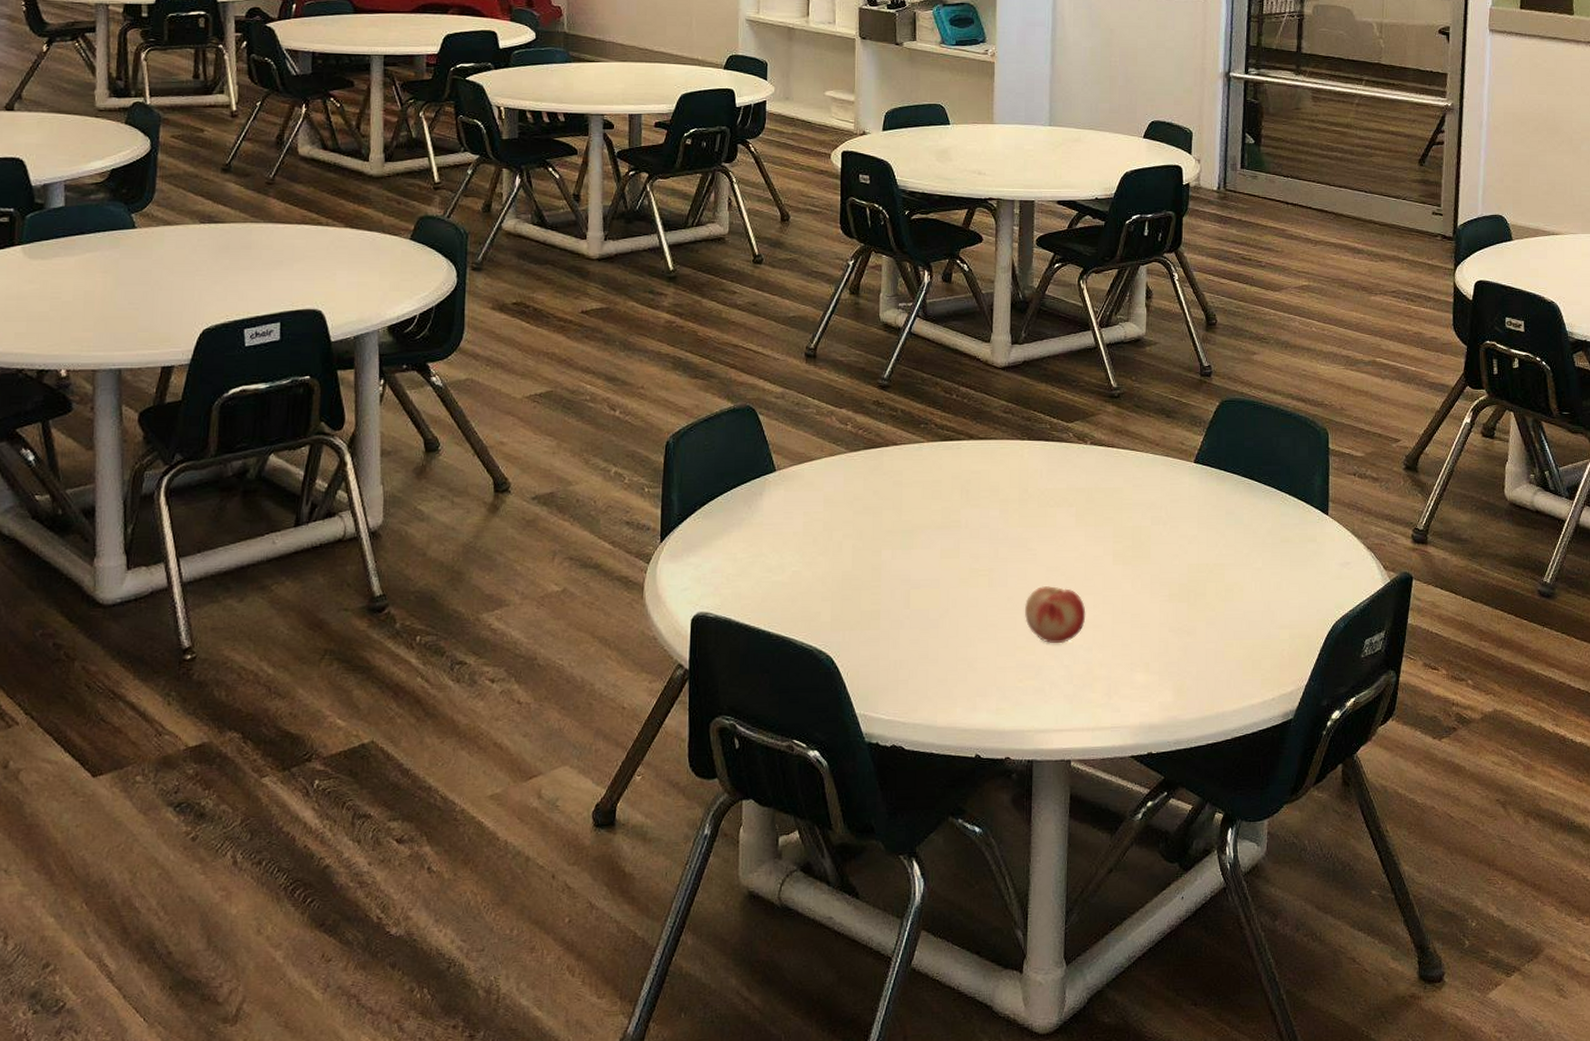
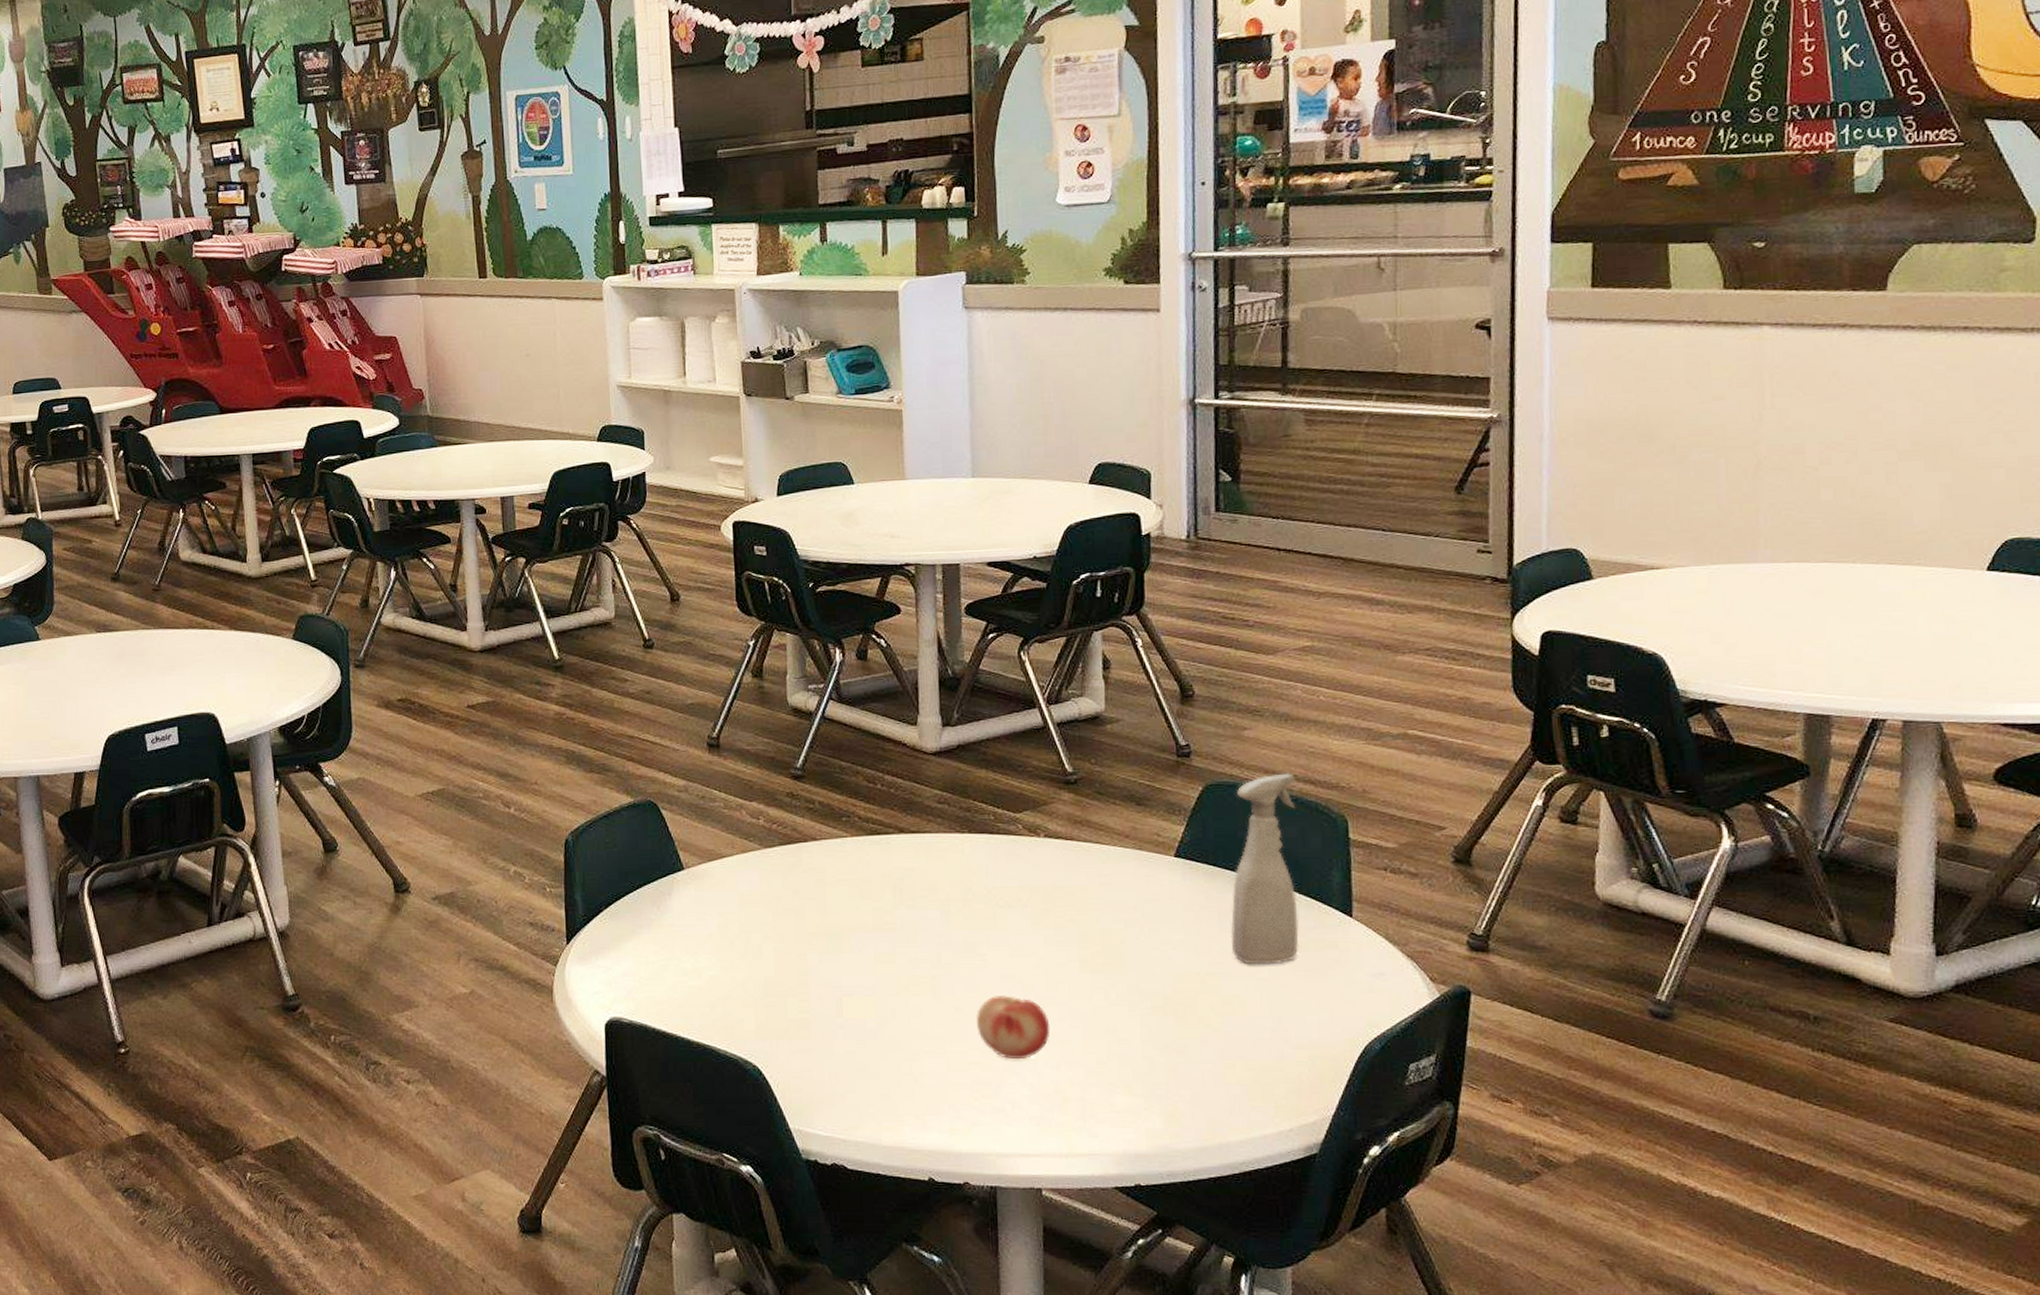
spray bottle: none [1234,392,1290,556] -> present [1230,773,1300,965]

